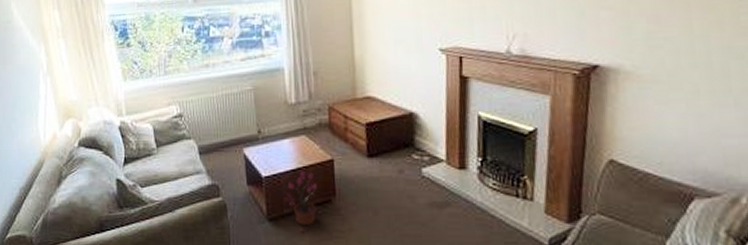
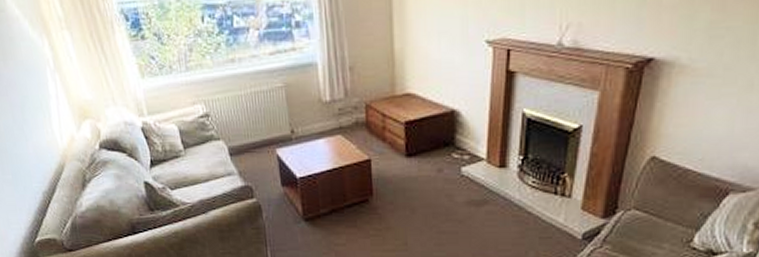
potted plant: present [285,171,323,233] -> none [321,171,360,232]

